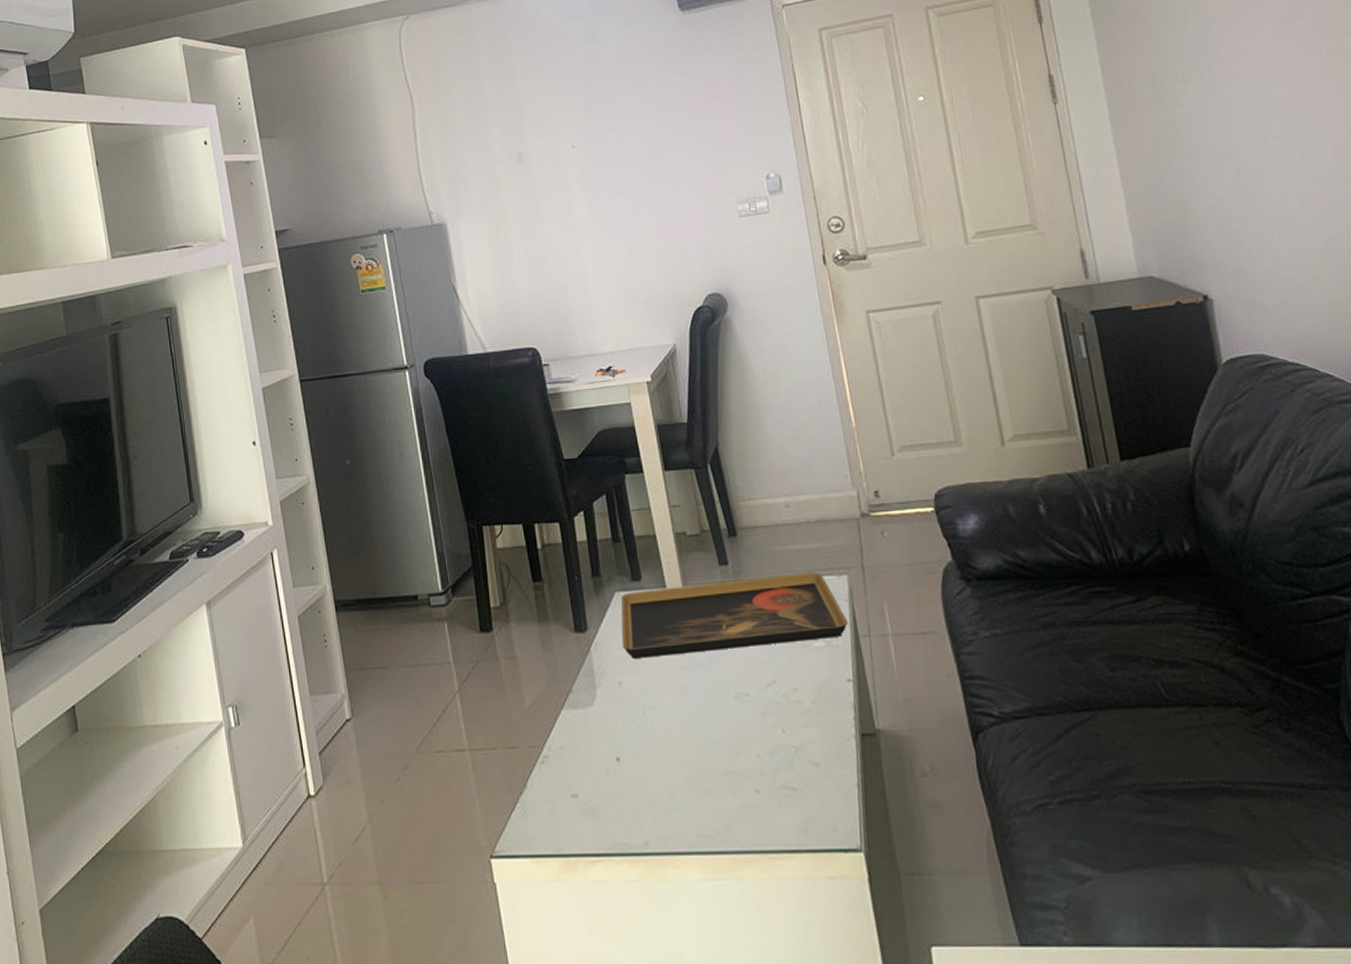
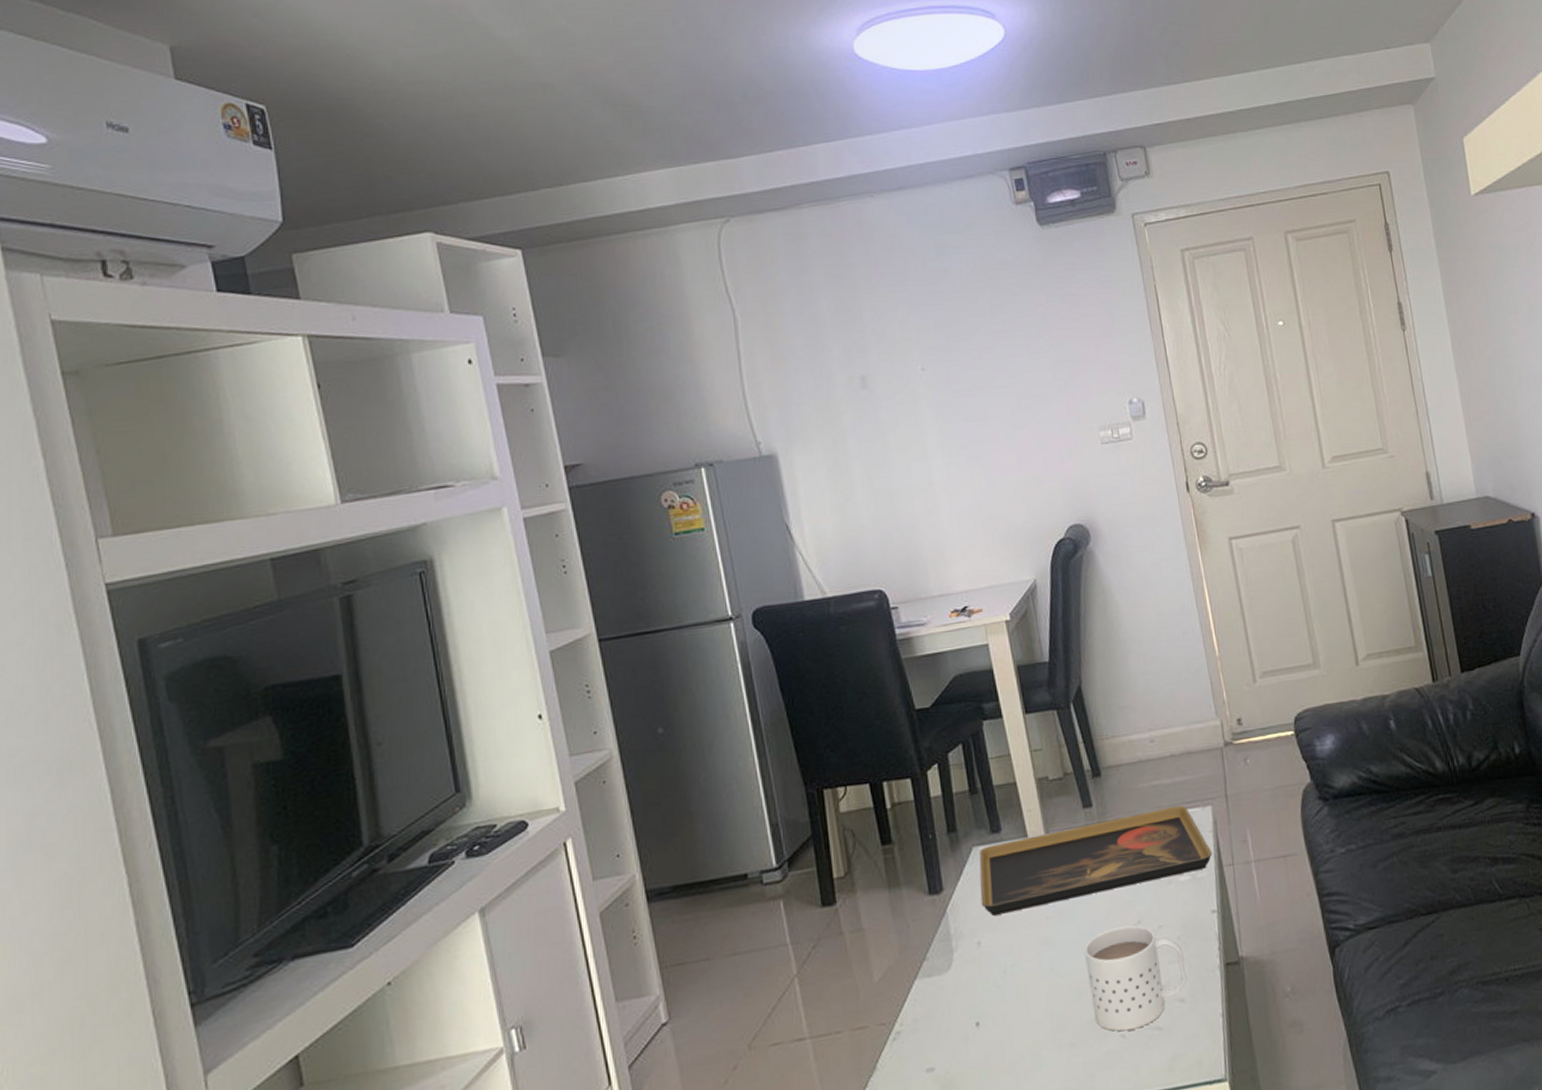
mug: none [720,684,822,787] -> present [1084,925,1187,1032]

